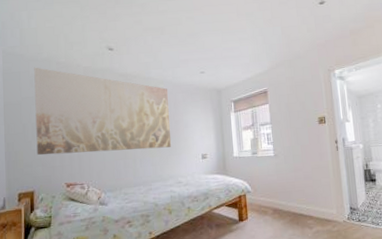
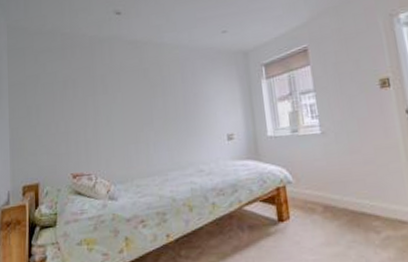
wall art: present [34,67,172,155] -> none [38,41,191,141]

